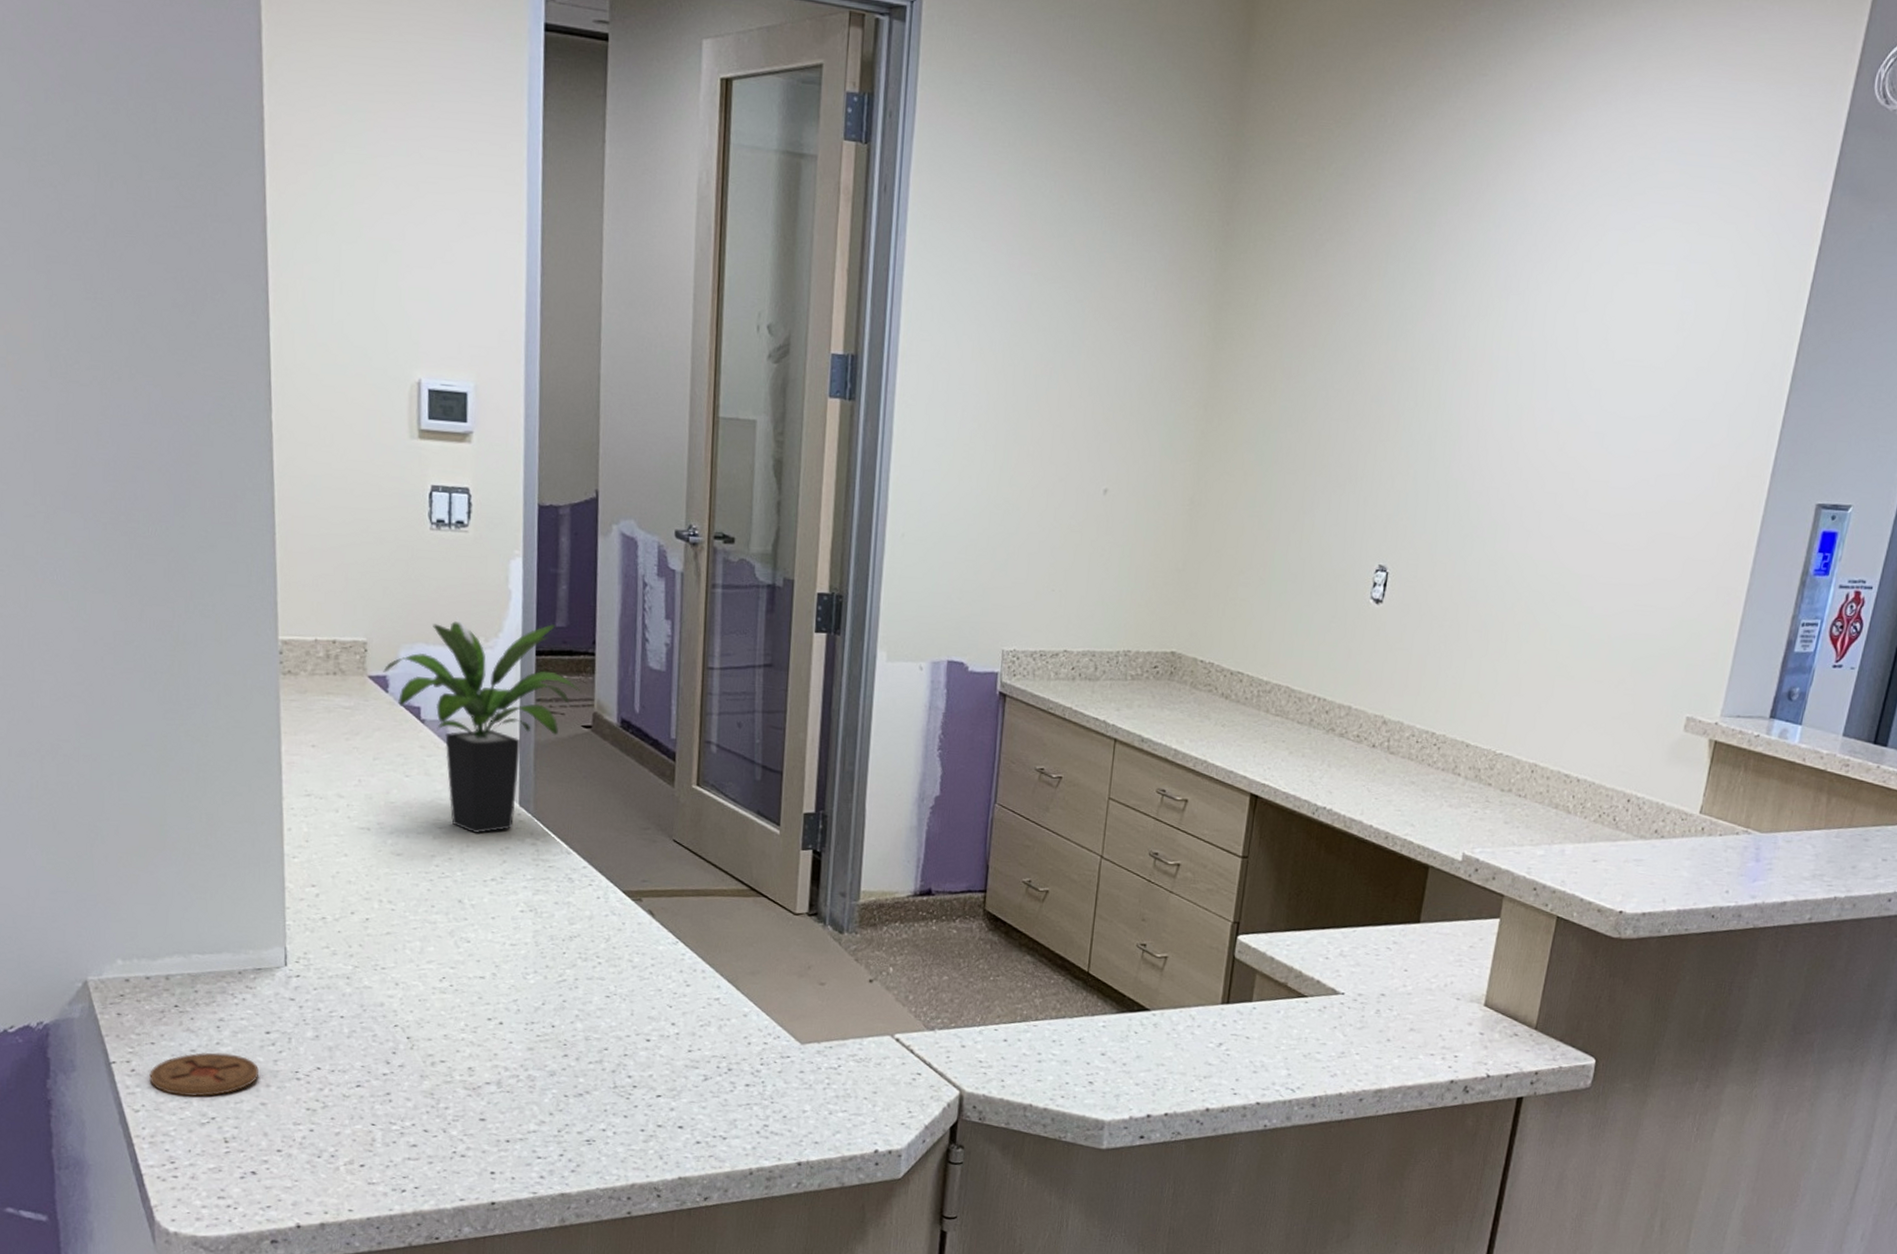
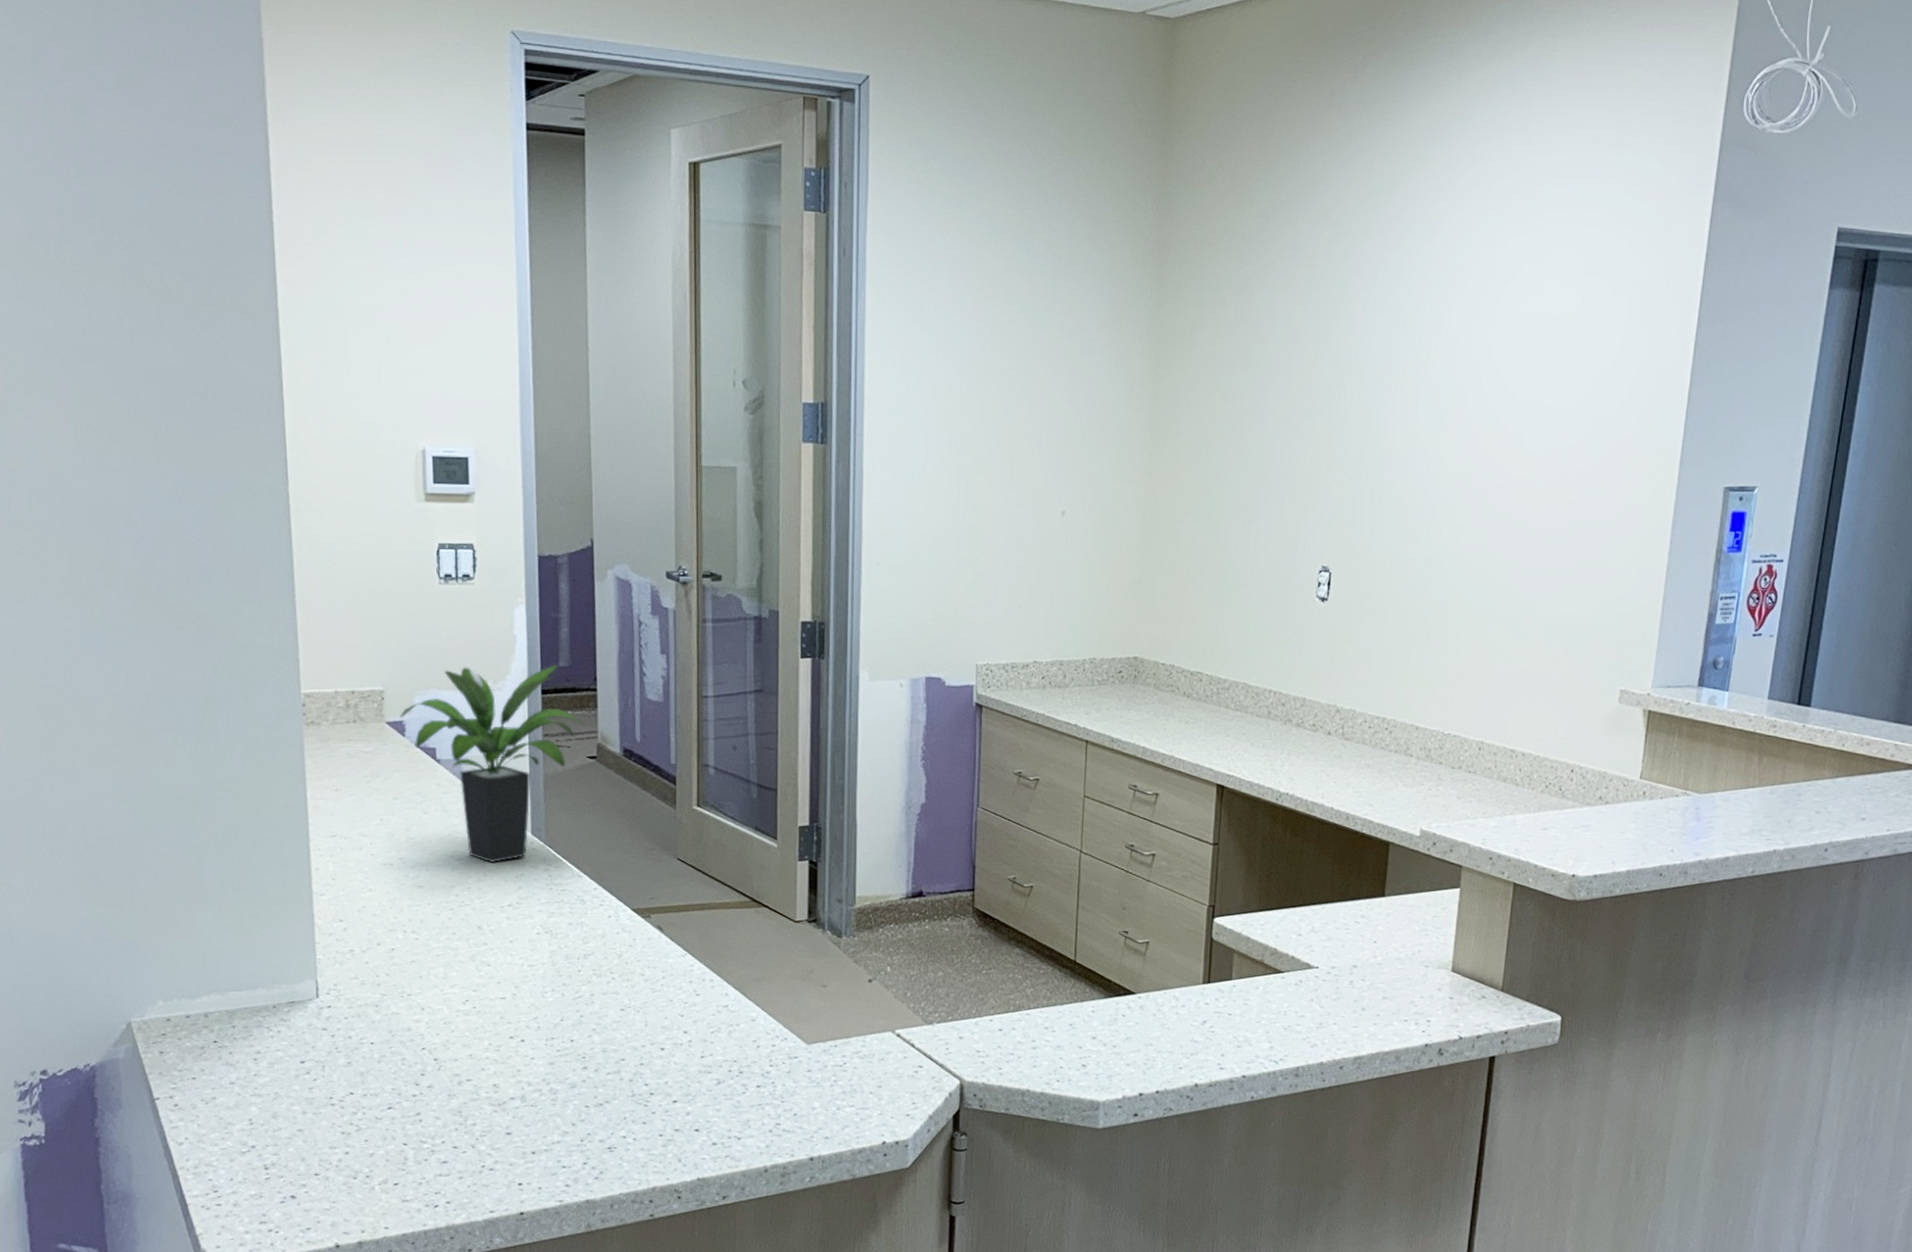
coaster: present [149,1052,259,1097] -> none [192,1084,295,1128]

